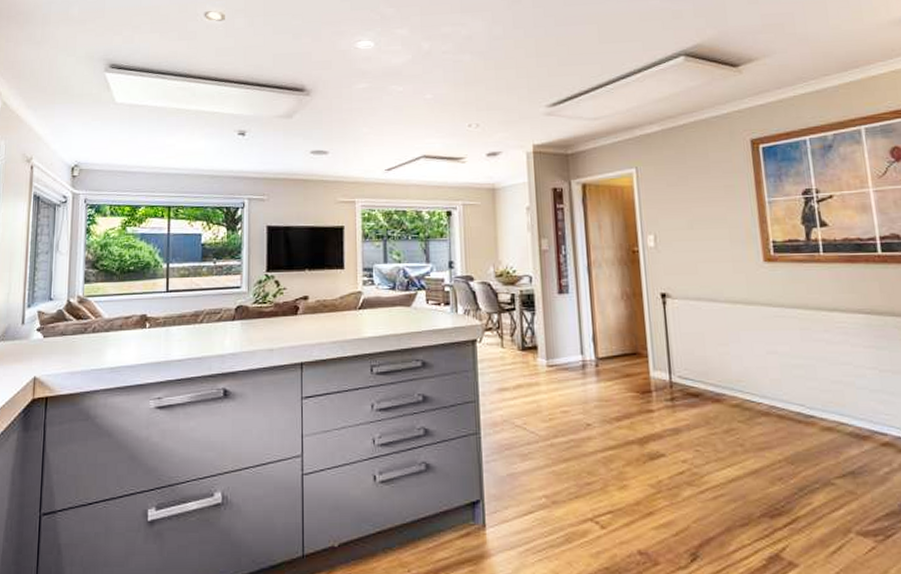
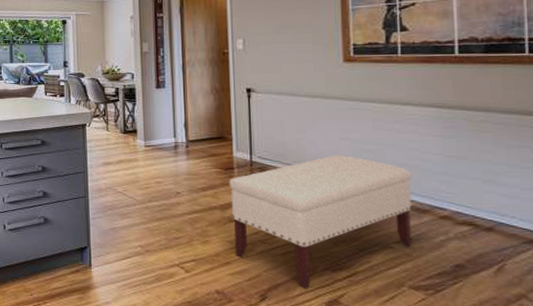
bench: none [646,371,854,542] -> present [229,154,413,289]

